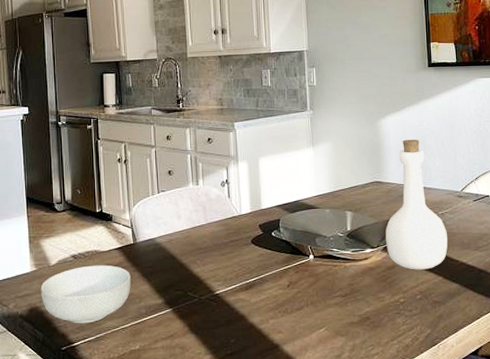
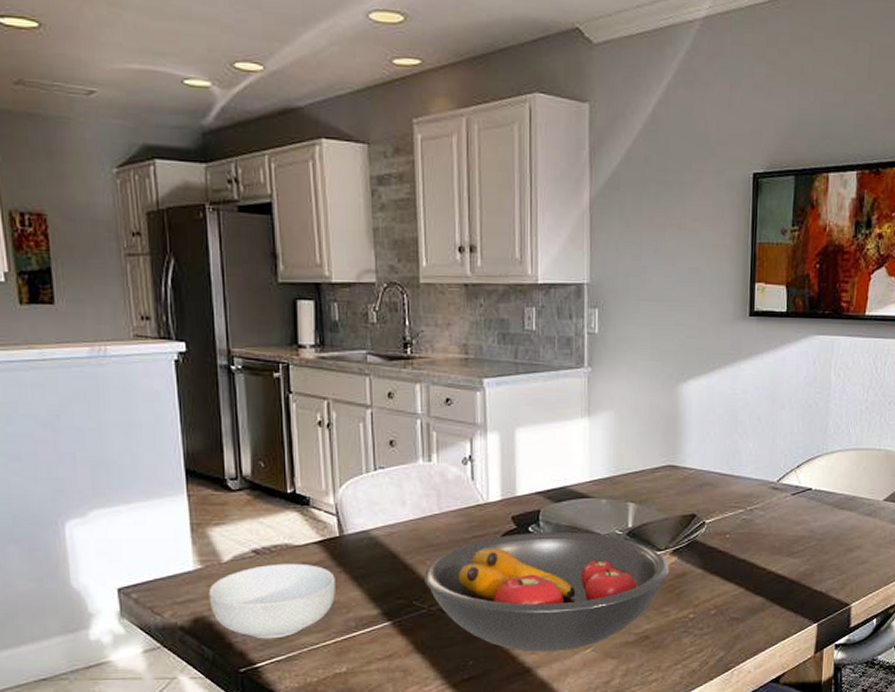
fruit bowl: none [196,235,381,331] -> present [425,531,669,652]
bottle: present [385,139,448,270] -> none [676,412,755,579]

